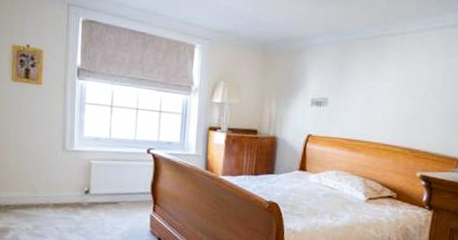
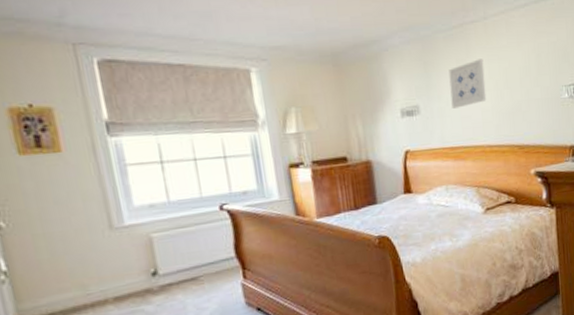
wall art: none [357,67,394,107] -> present [448,59,487,109]

